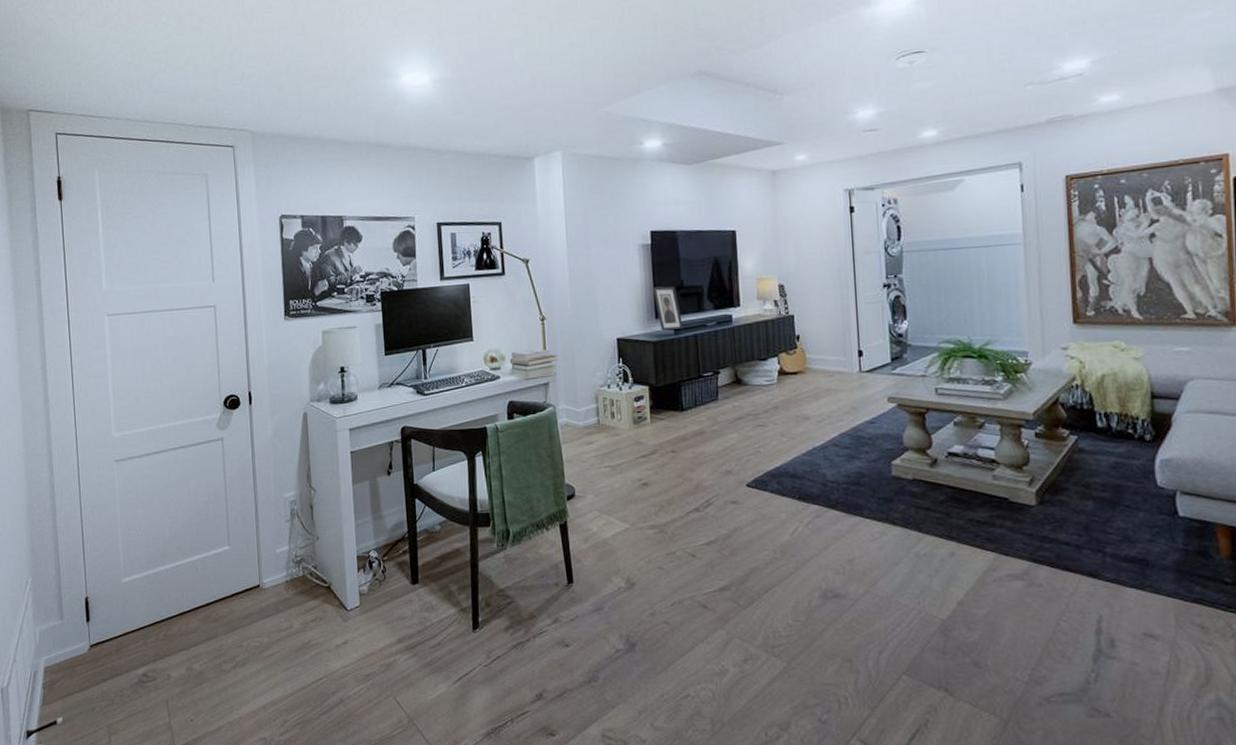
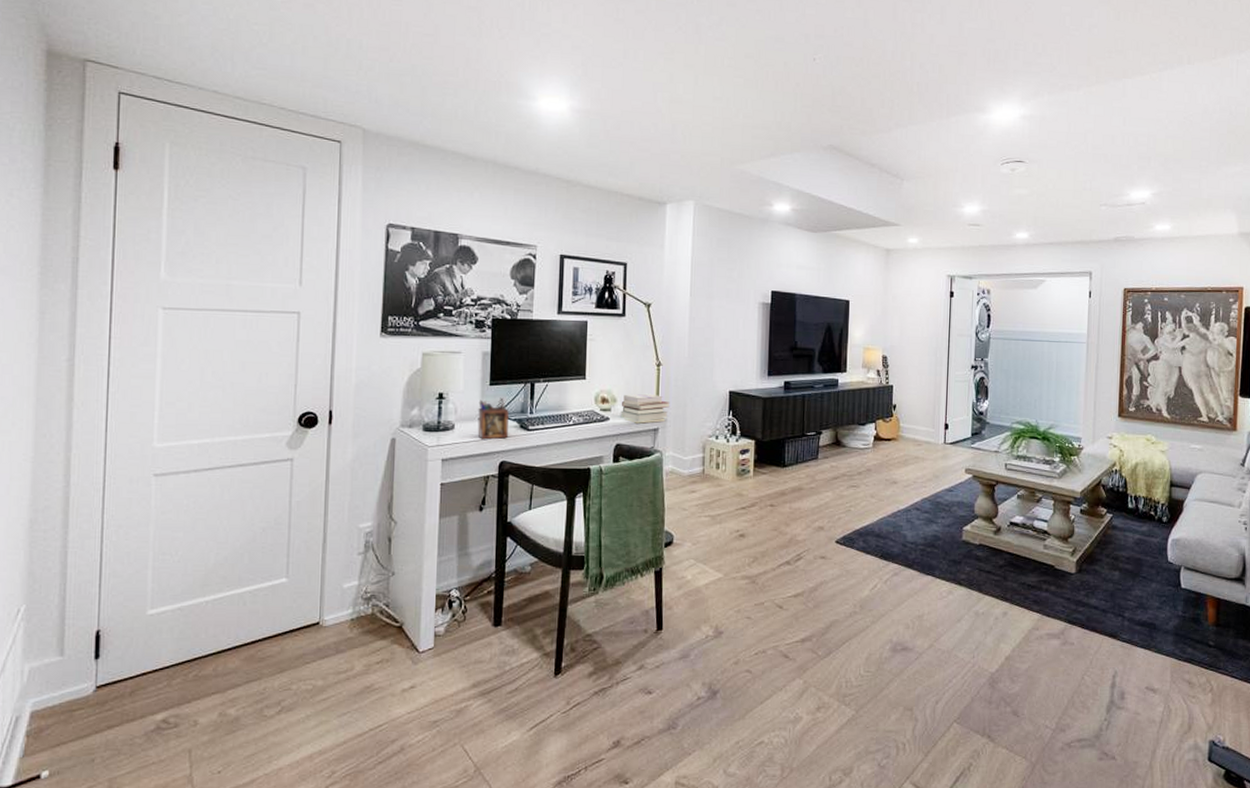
desk organizer: none [376,366,406,407] -> present [477,397,509,440]
picture frame: present [653,286,684,330] -> none [768,345,793,388]

